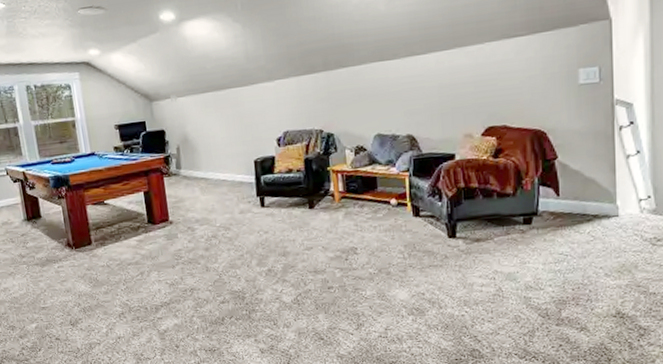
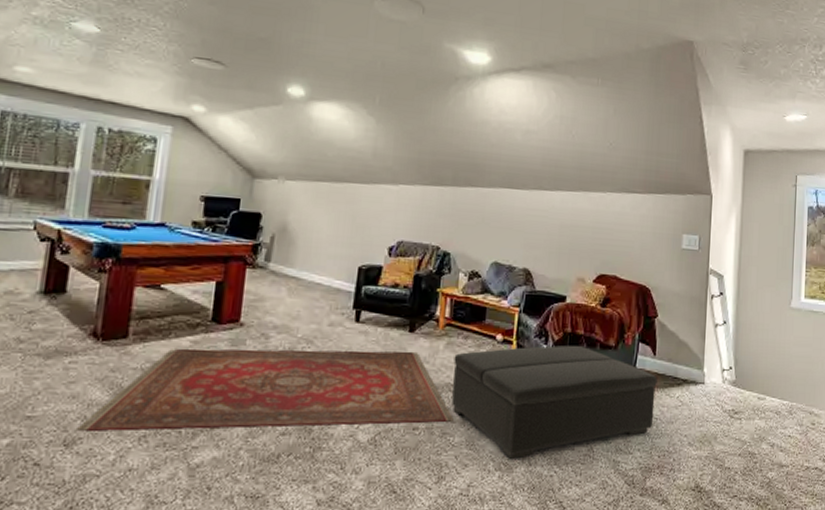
area rug: none [76,225,363,314] -> present [77,349,454,431]
ottoman: none [354,197,564,305] -> present [452,345,657,459]

